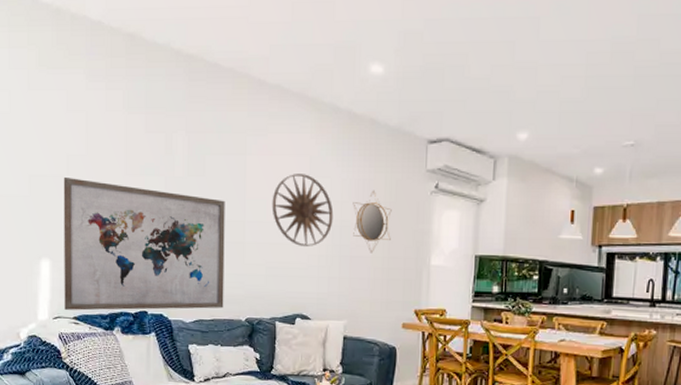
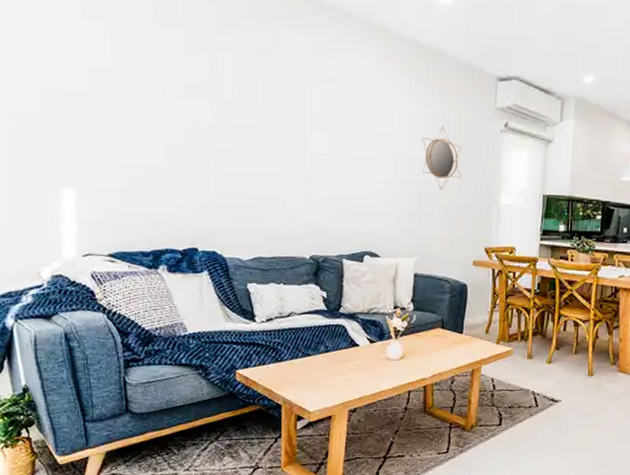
wall art: present [63,176,225,311] -> none [84,94,285,247]
wall art: present [272,174,334,246] -> none [335,105,402,182]

